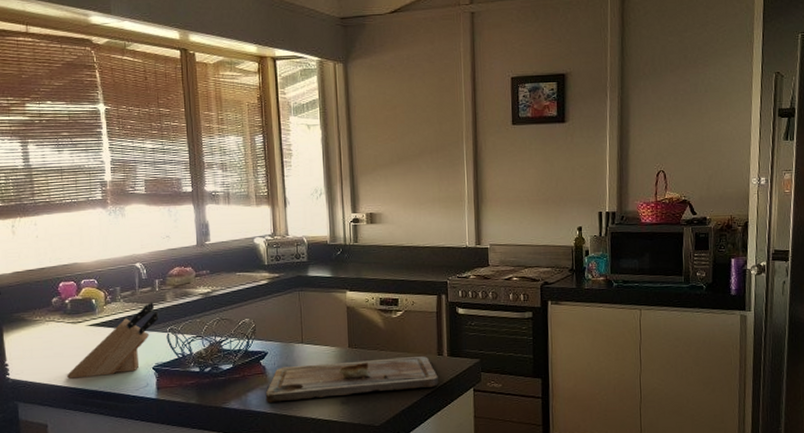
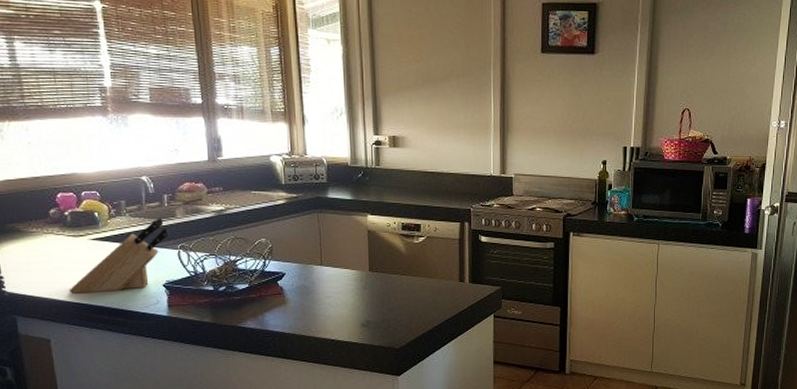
cutting board: present [265,356,438,403] -> none [283,282,459,323]

